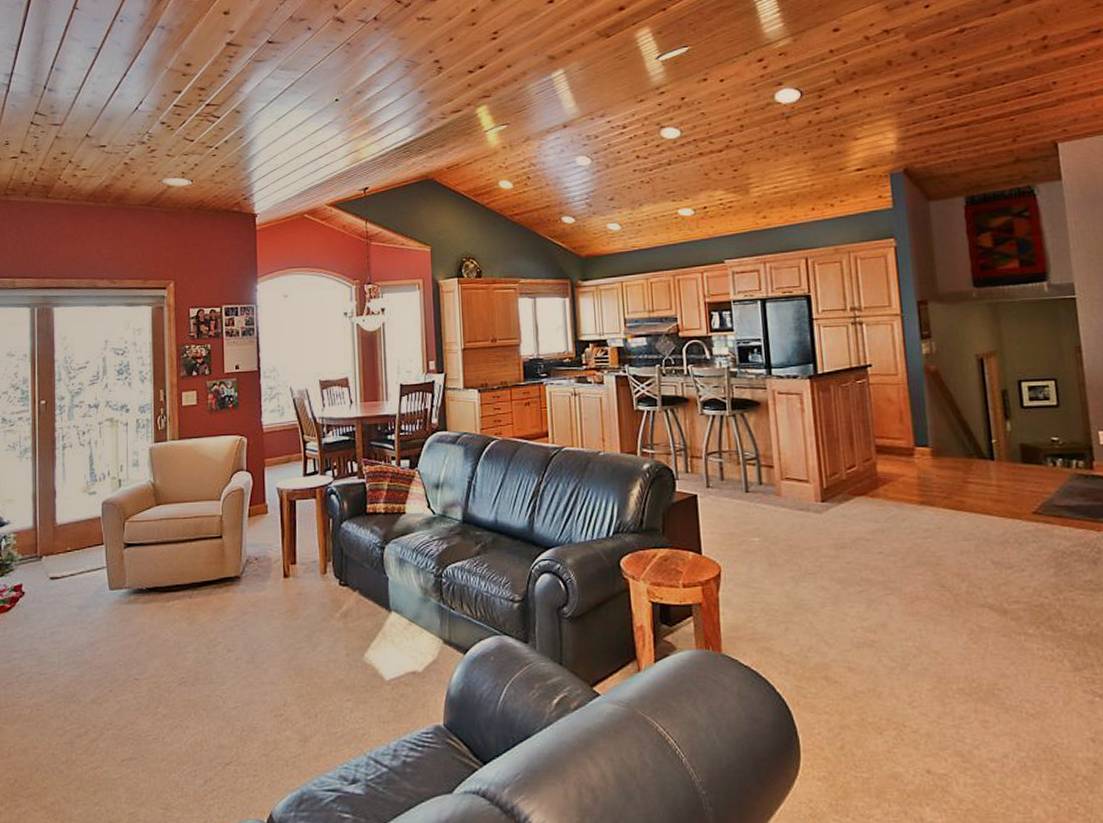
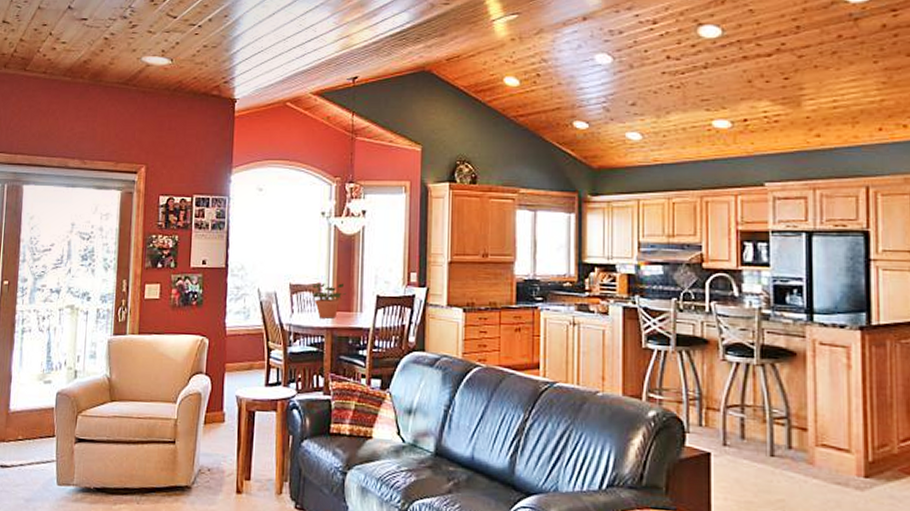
potted plant: none [340,376,373,409] -> present [311,282,347,319]

